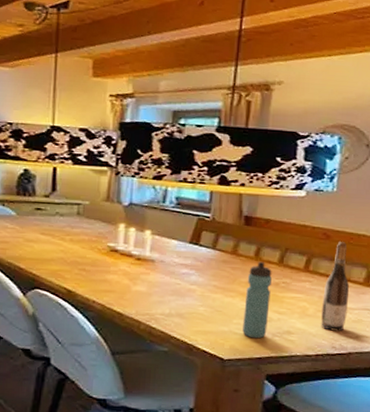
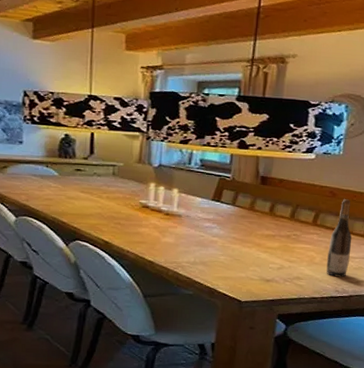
water bottle: present [242,261,272,339] -> none [258,216,284,284]

